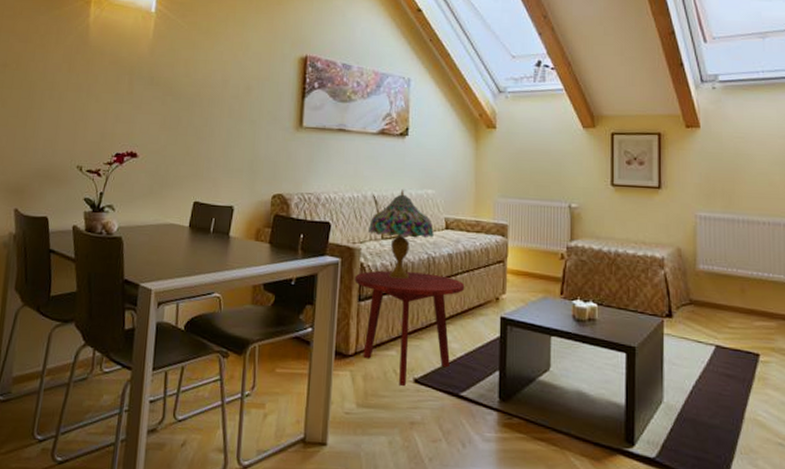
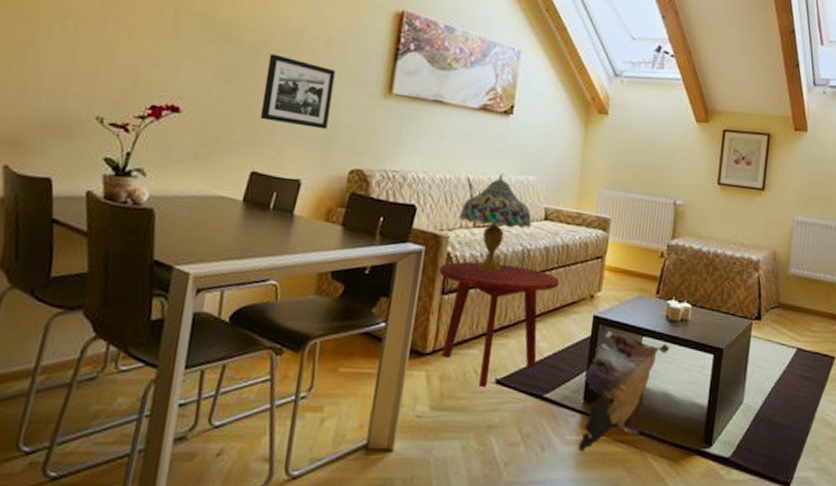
picture frame: none [198,103,255,162] -> present [260,53,336,129]
backpack: none [497,331,580,449] -> present [578,331,670,452]

